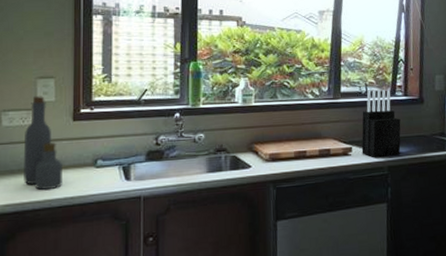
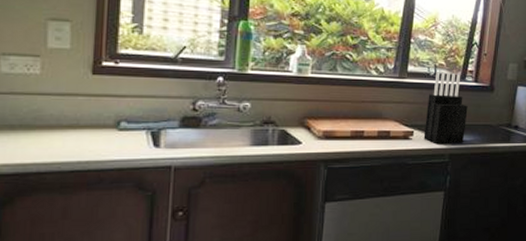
bottle set: present [24,95,62,191] -> none [26,39,77,152]

